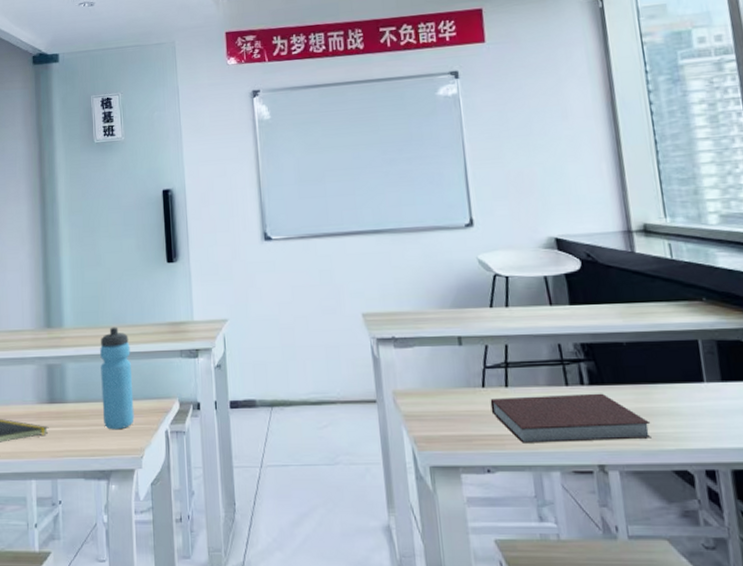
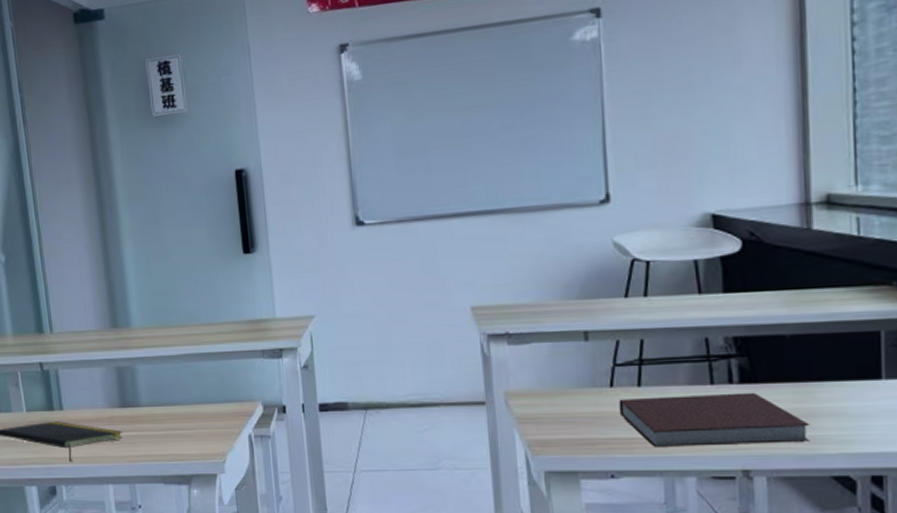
water bottle: present [100,326,134,430] -> none [172,325,214,434]

